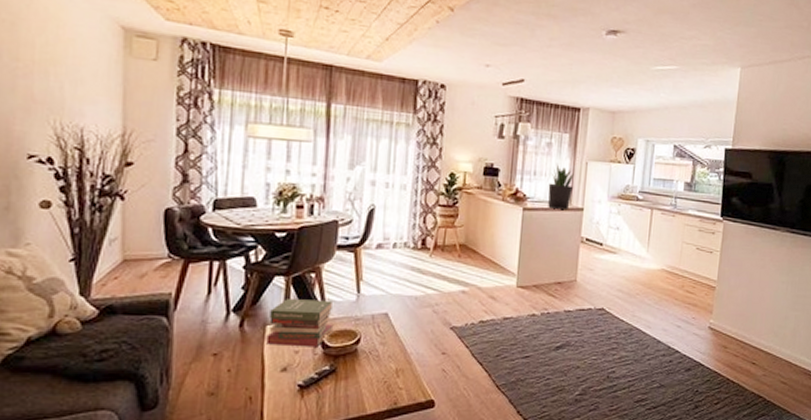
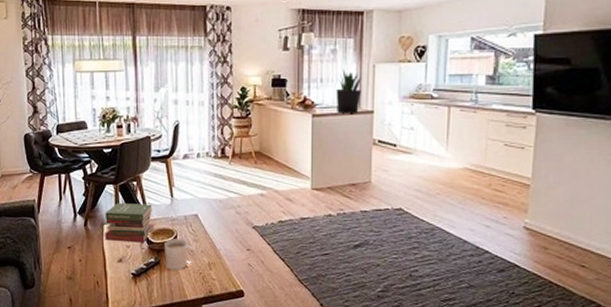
mug: none [342,340,381,379] -> present [164,238,195,270]

